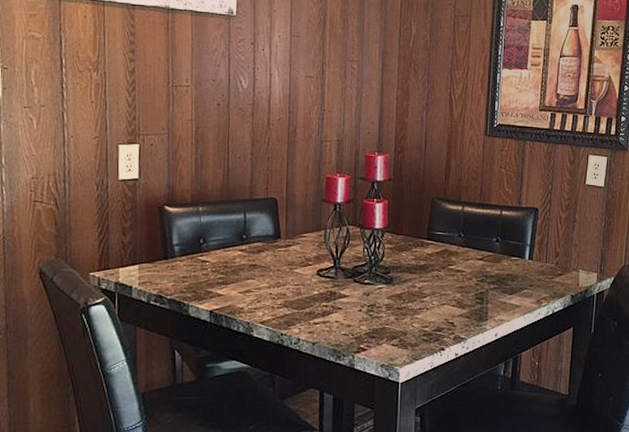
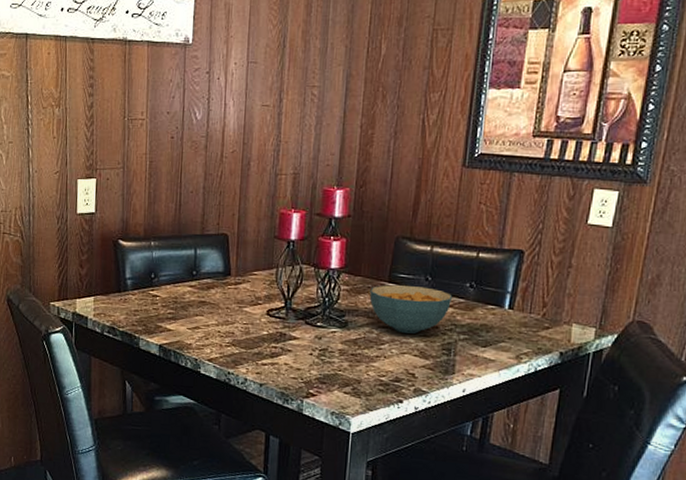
cereal bowl: none [411,241,482,286] -> present [369,284,452,334]

